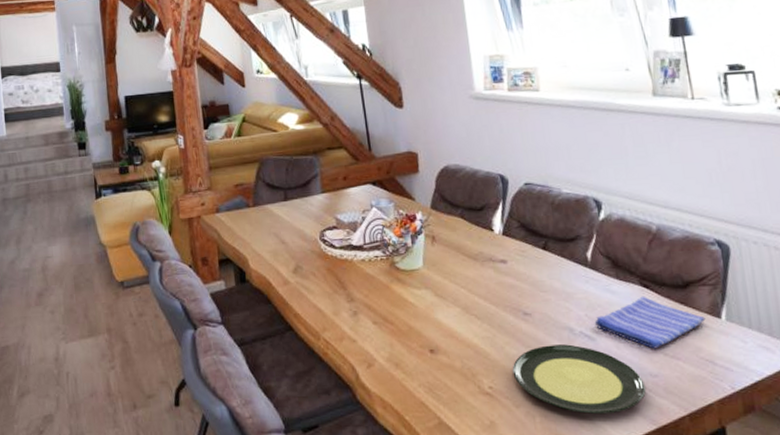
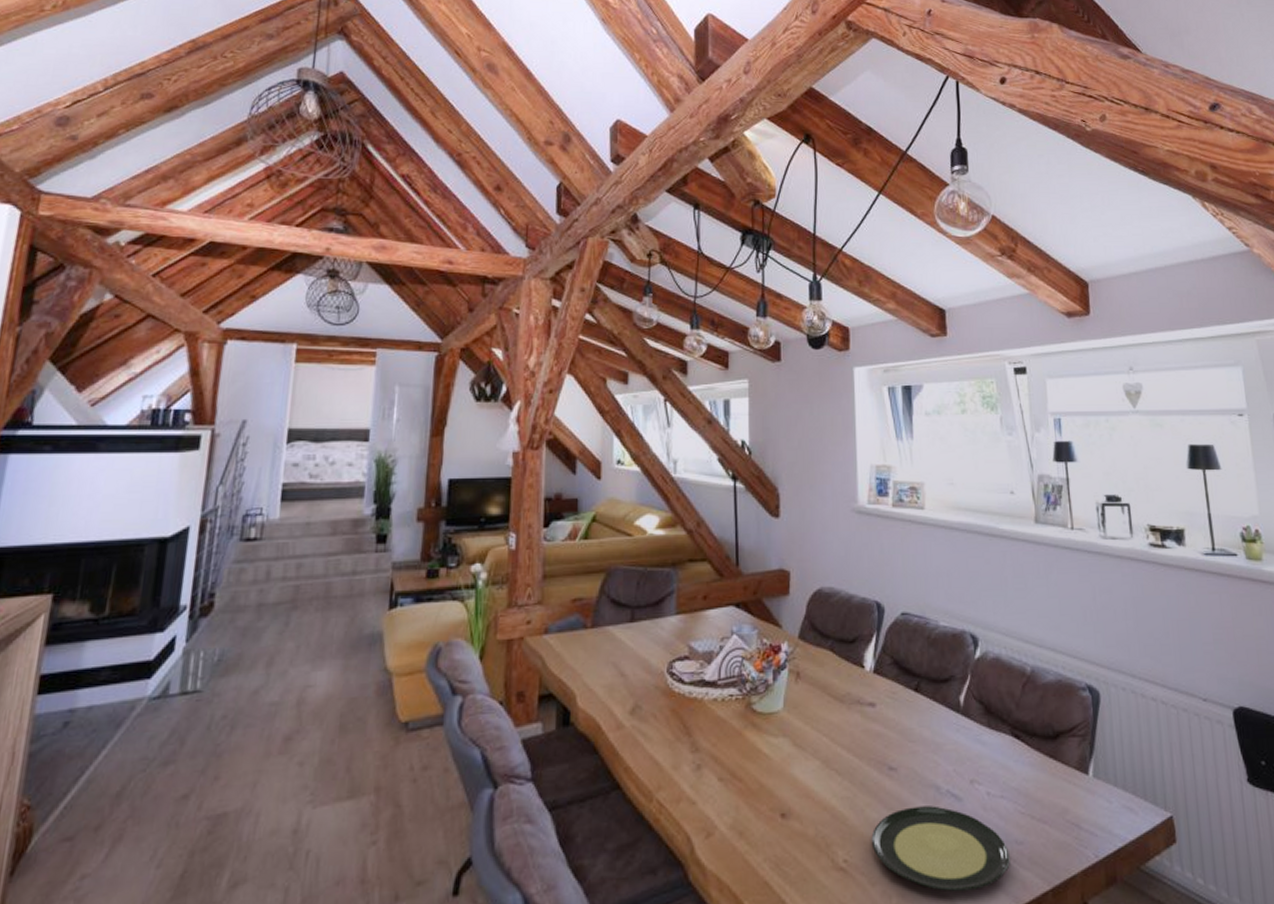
dish towel: present [594,296,706,349] -> none [962,748,1074,811]

